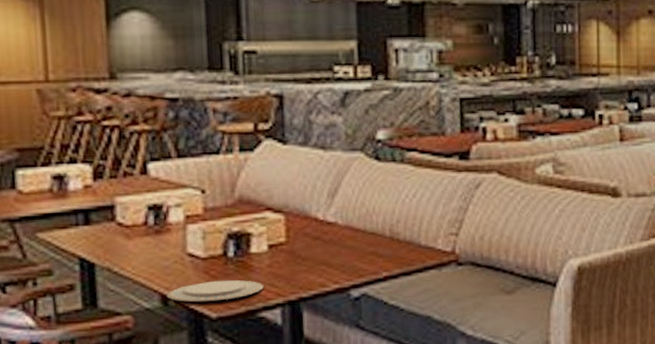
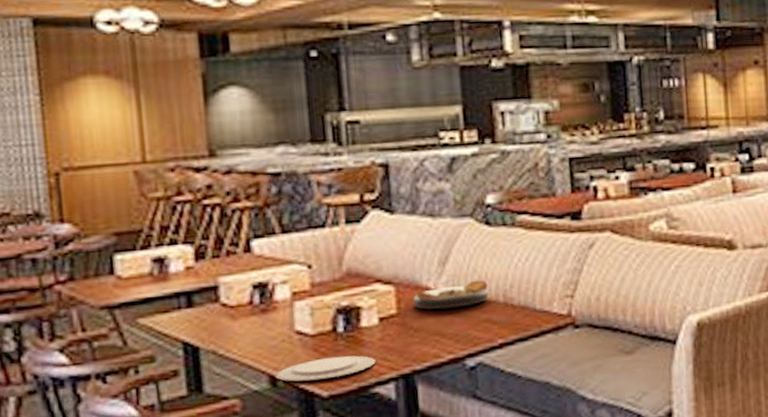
plate: none [301,213,376,240] -> present [412,280,490,311]

